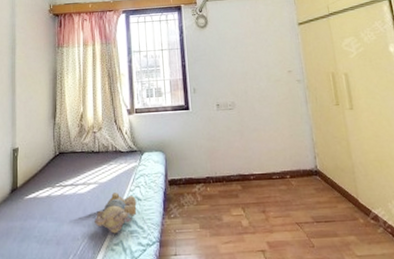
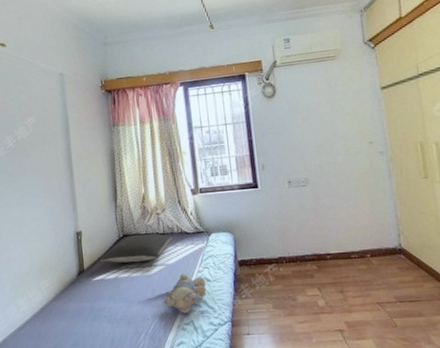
pillow: none [33,151,107,181] -> present [99,233,173,263]

